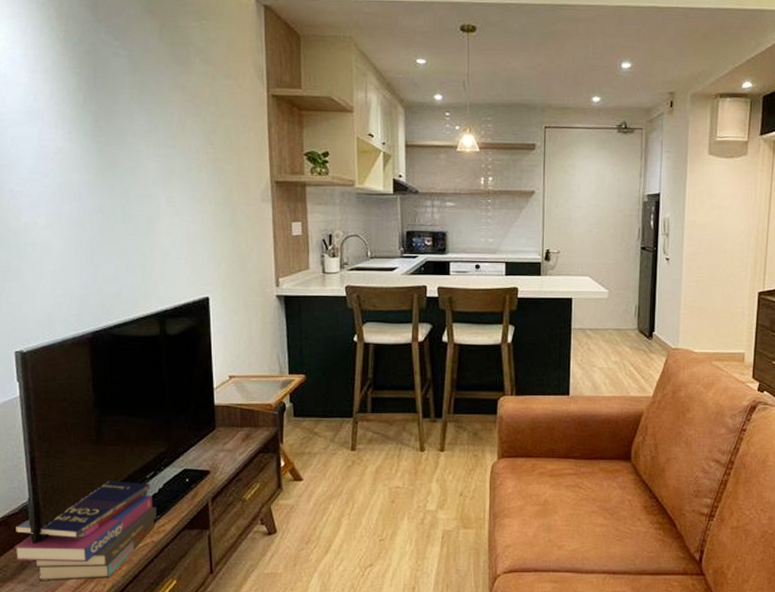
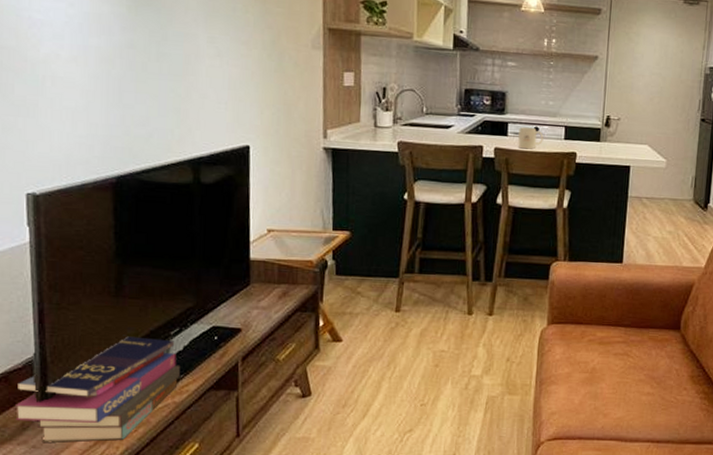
mug: none [460,266,485,287] -> present [518,127,544,150]

